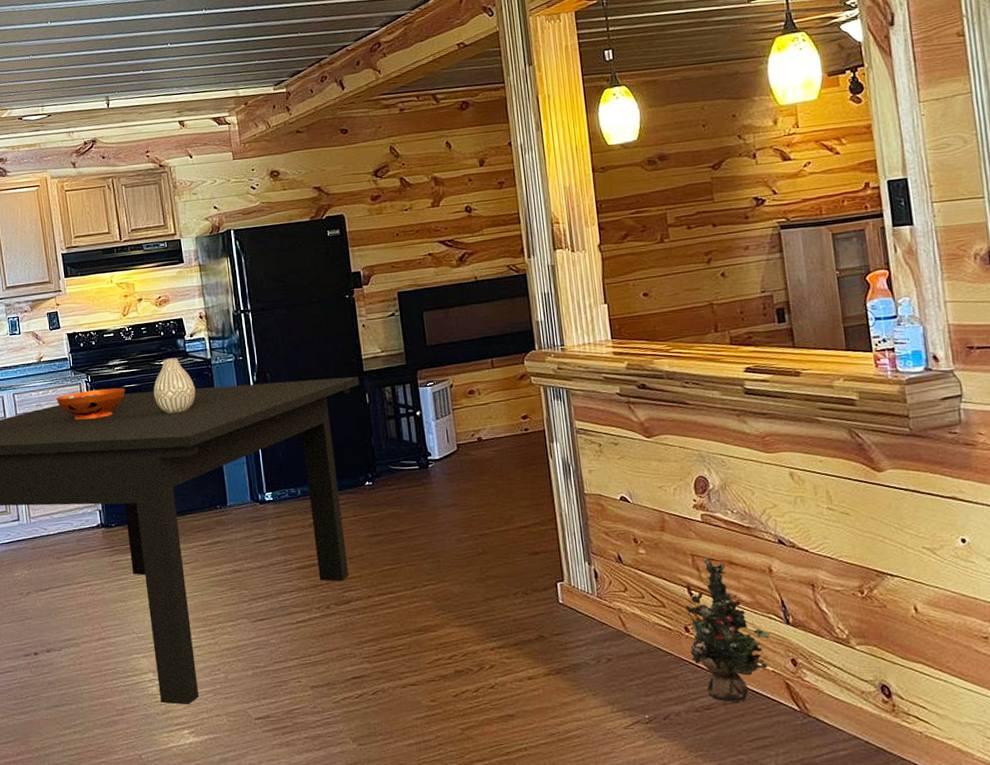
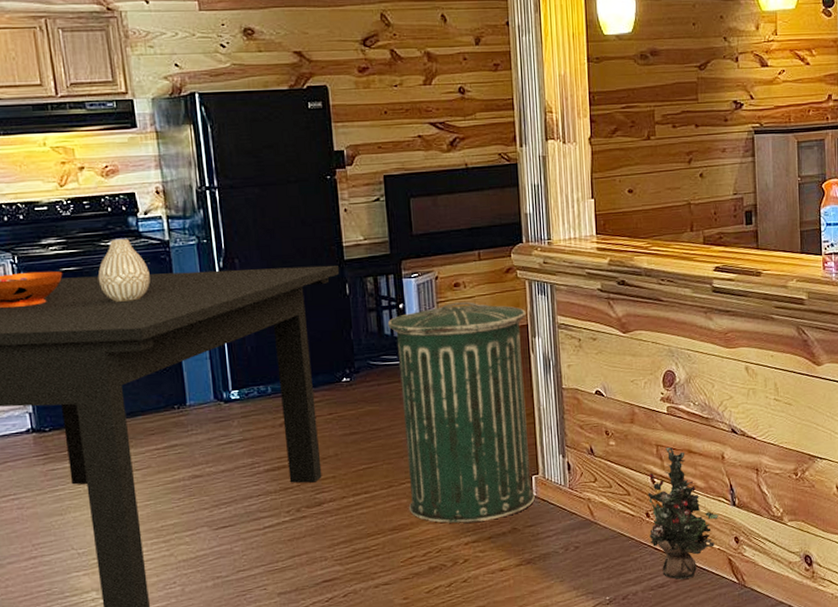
trash can: none [406,408,561,628] -> present [387,302,535,524]

